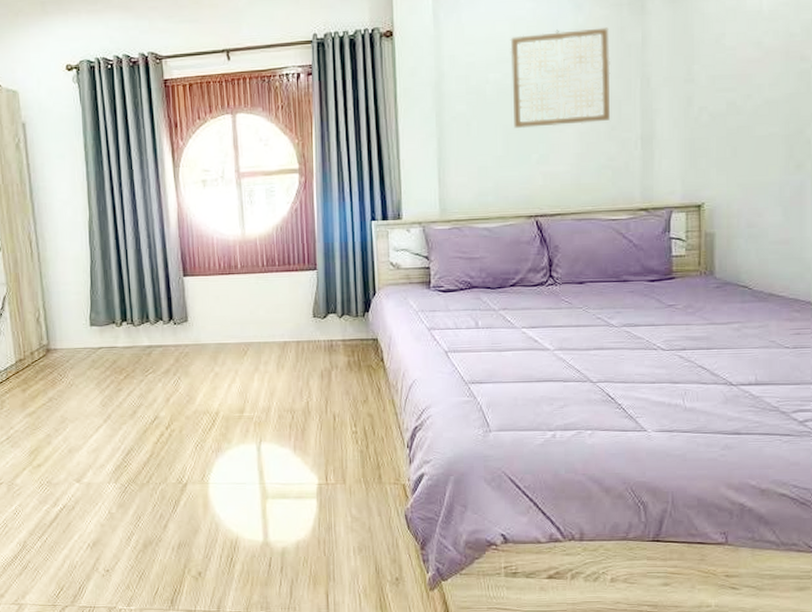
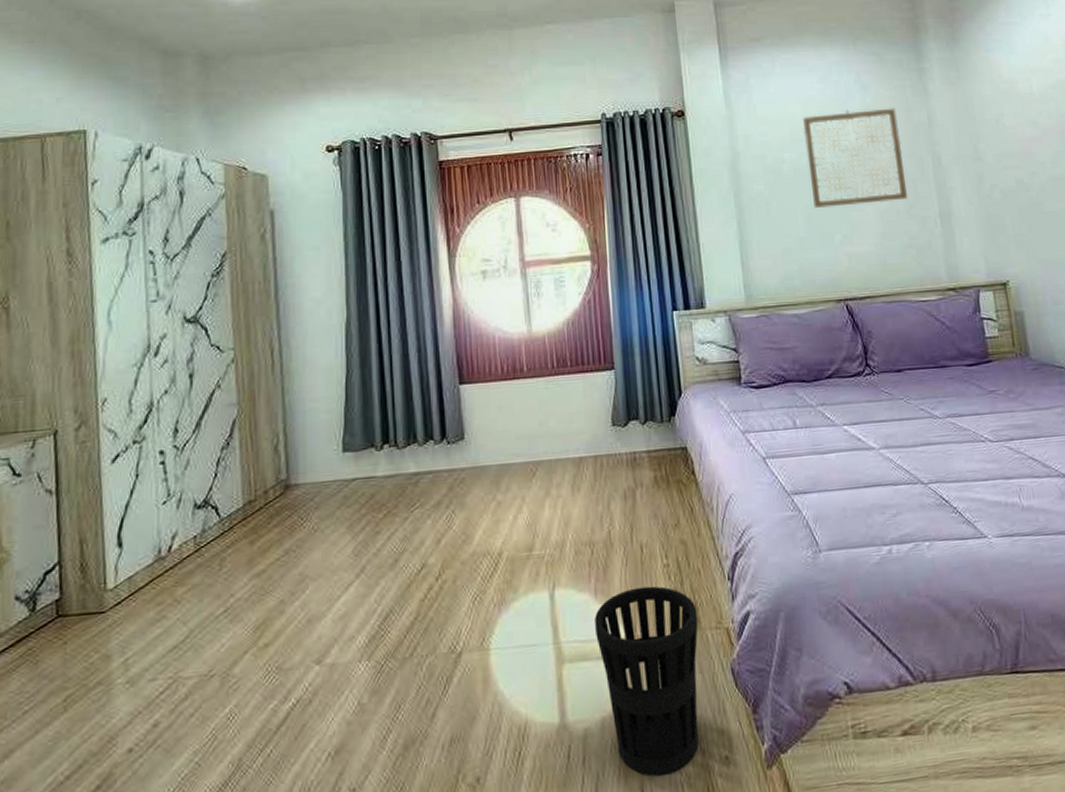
wastebasket: none [293,447,379,586] -> present [595,586,700,776]

